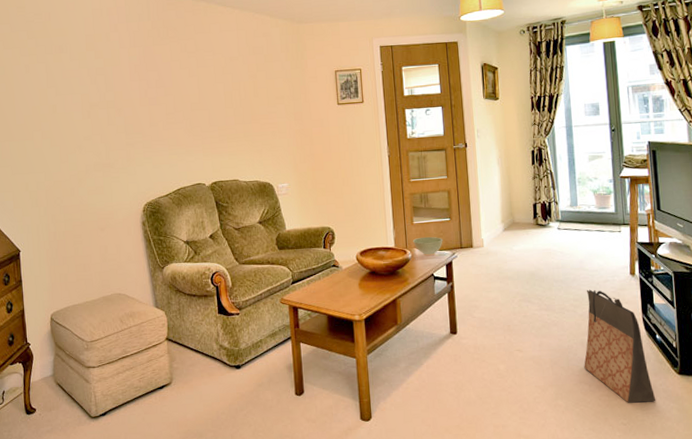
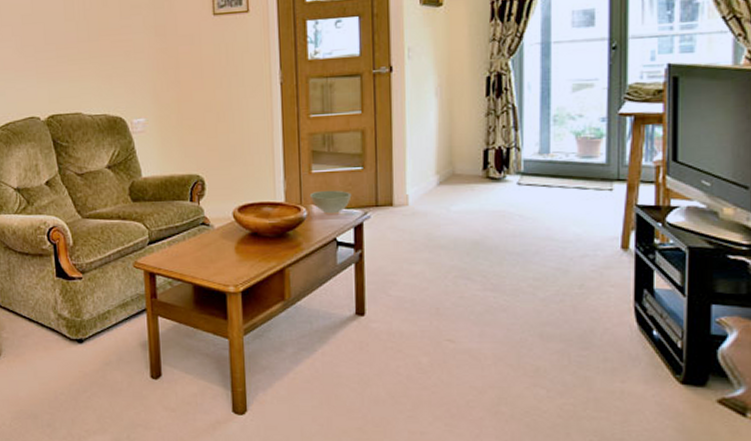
bag: present [584,289,656,403] -> none [541,266,644,417]

